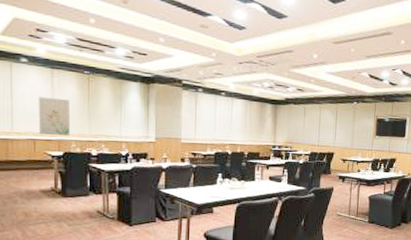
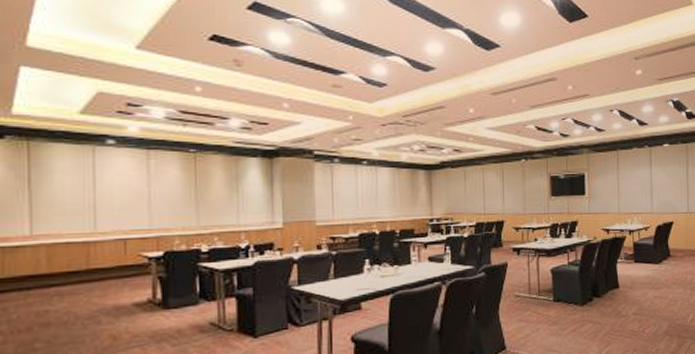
wall art: present [38,96,70,136] -> none [129,184,172,233]

